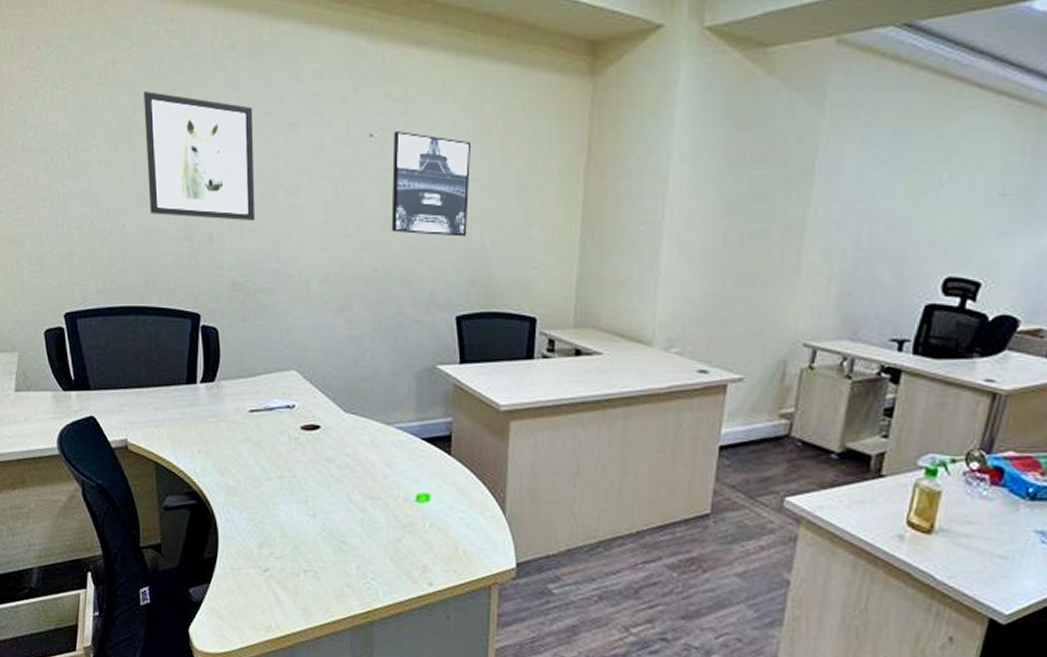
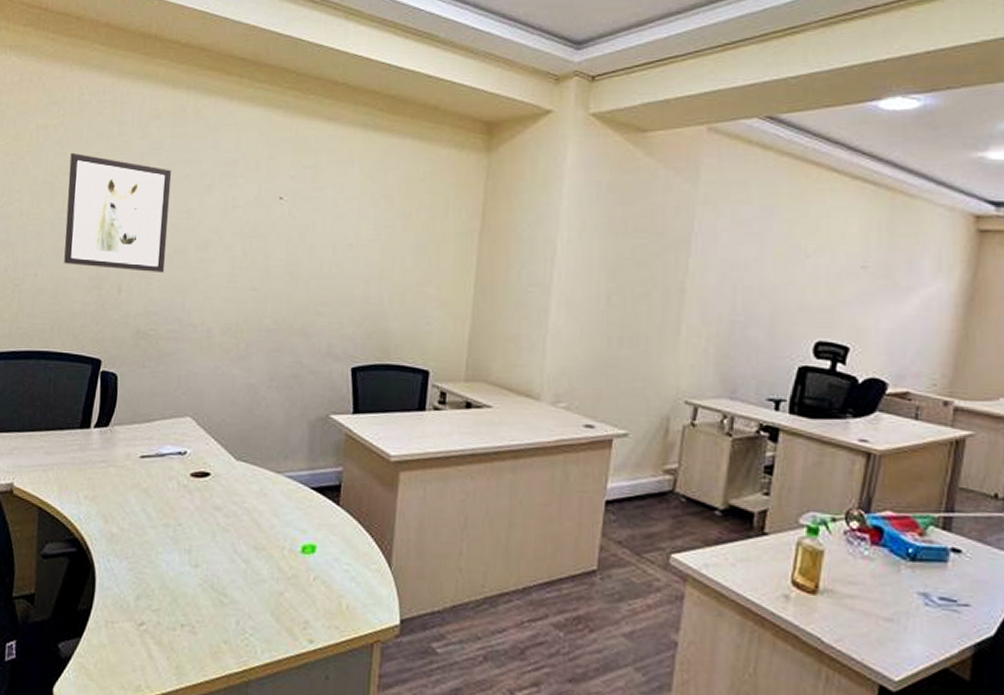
wall art: present [391,131,470,237] -> none [294,195,373,293]

